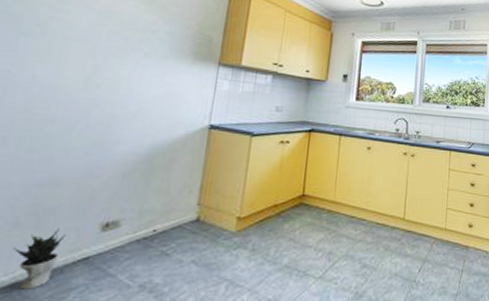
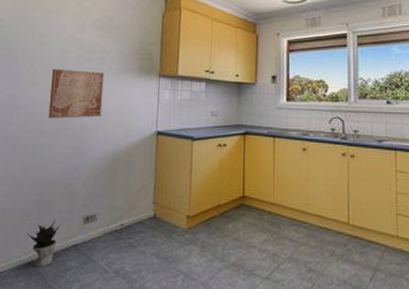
wall art: none [61,44,149,106] -> present [48,69,105,119]

